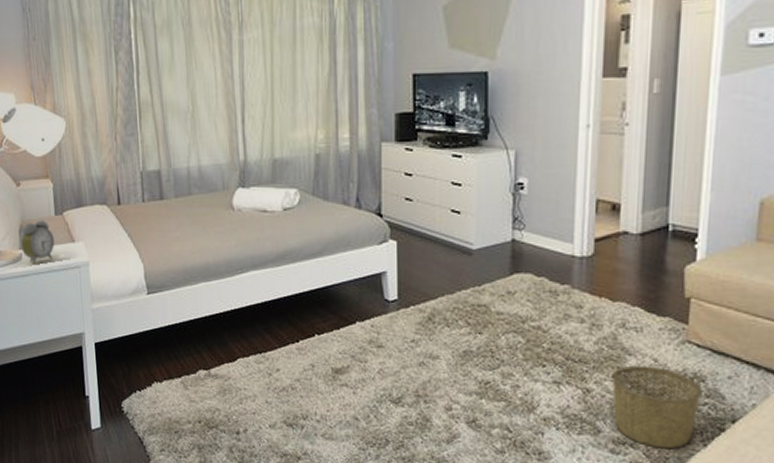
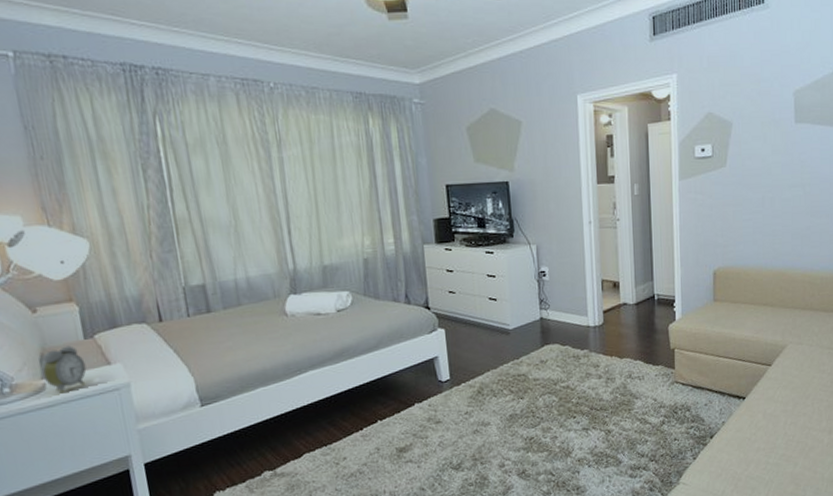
basket: present [611,365,701,450] -> none [625,404,688,468]

